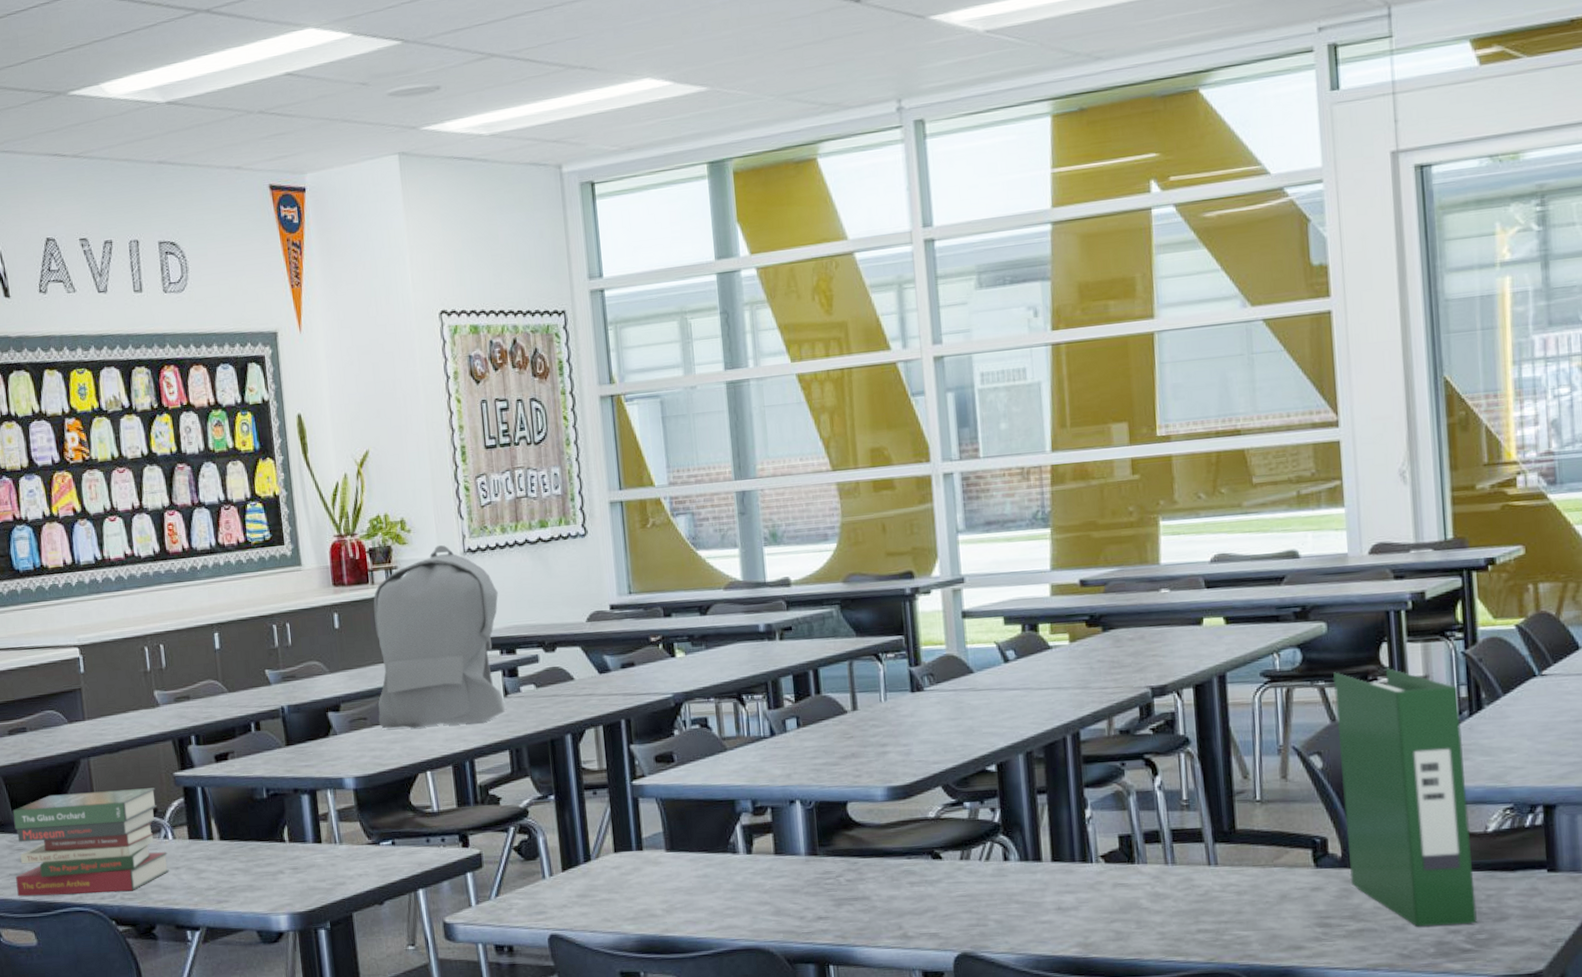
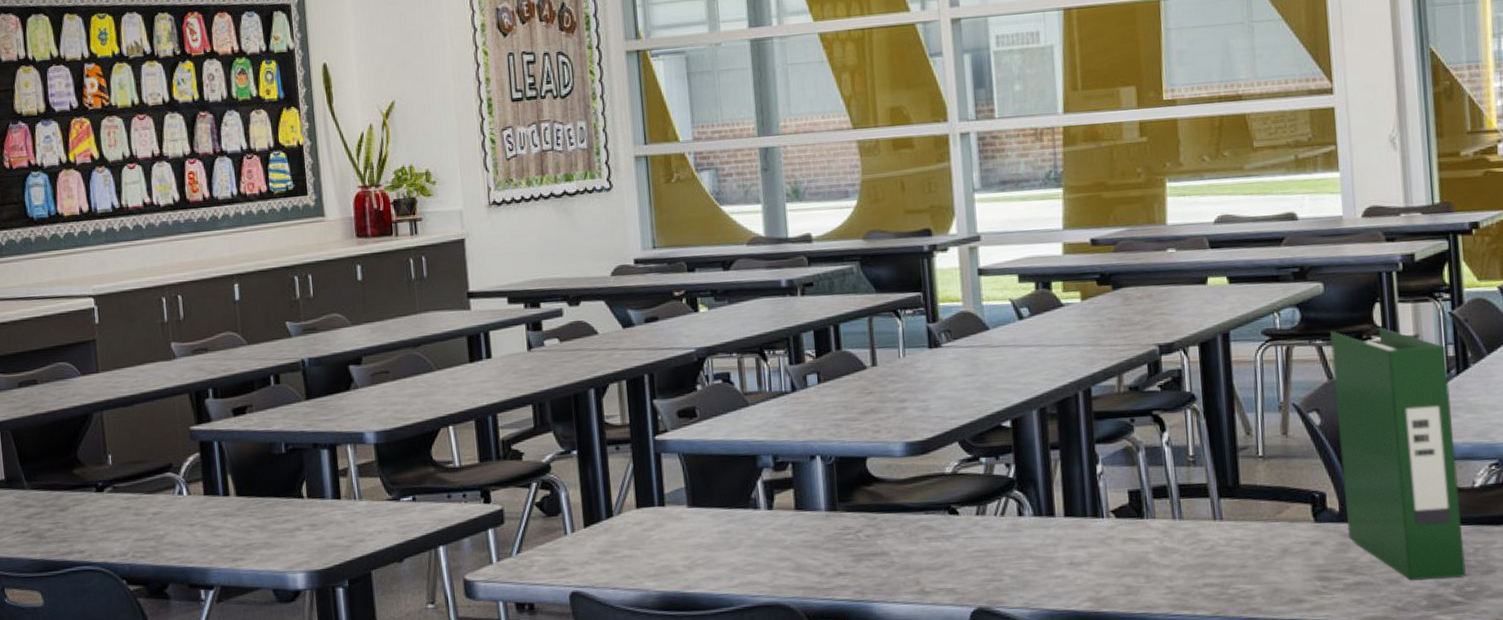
books: present [12,788,169,897] -> none [21,442,183,555]
backpack: present [373,545,505,728] -> none [397,197,528,382]

